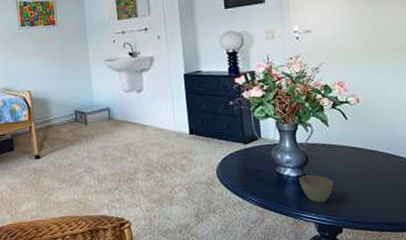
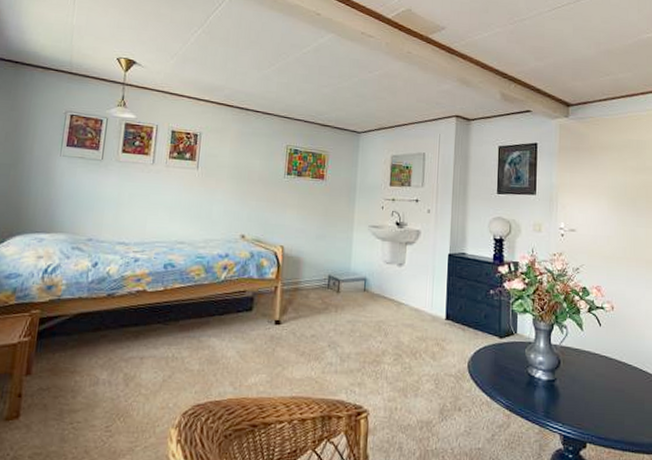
cup: present [299,175,334,203] -> none [550,381,582,413]

